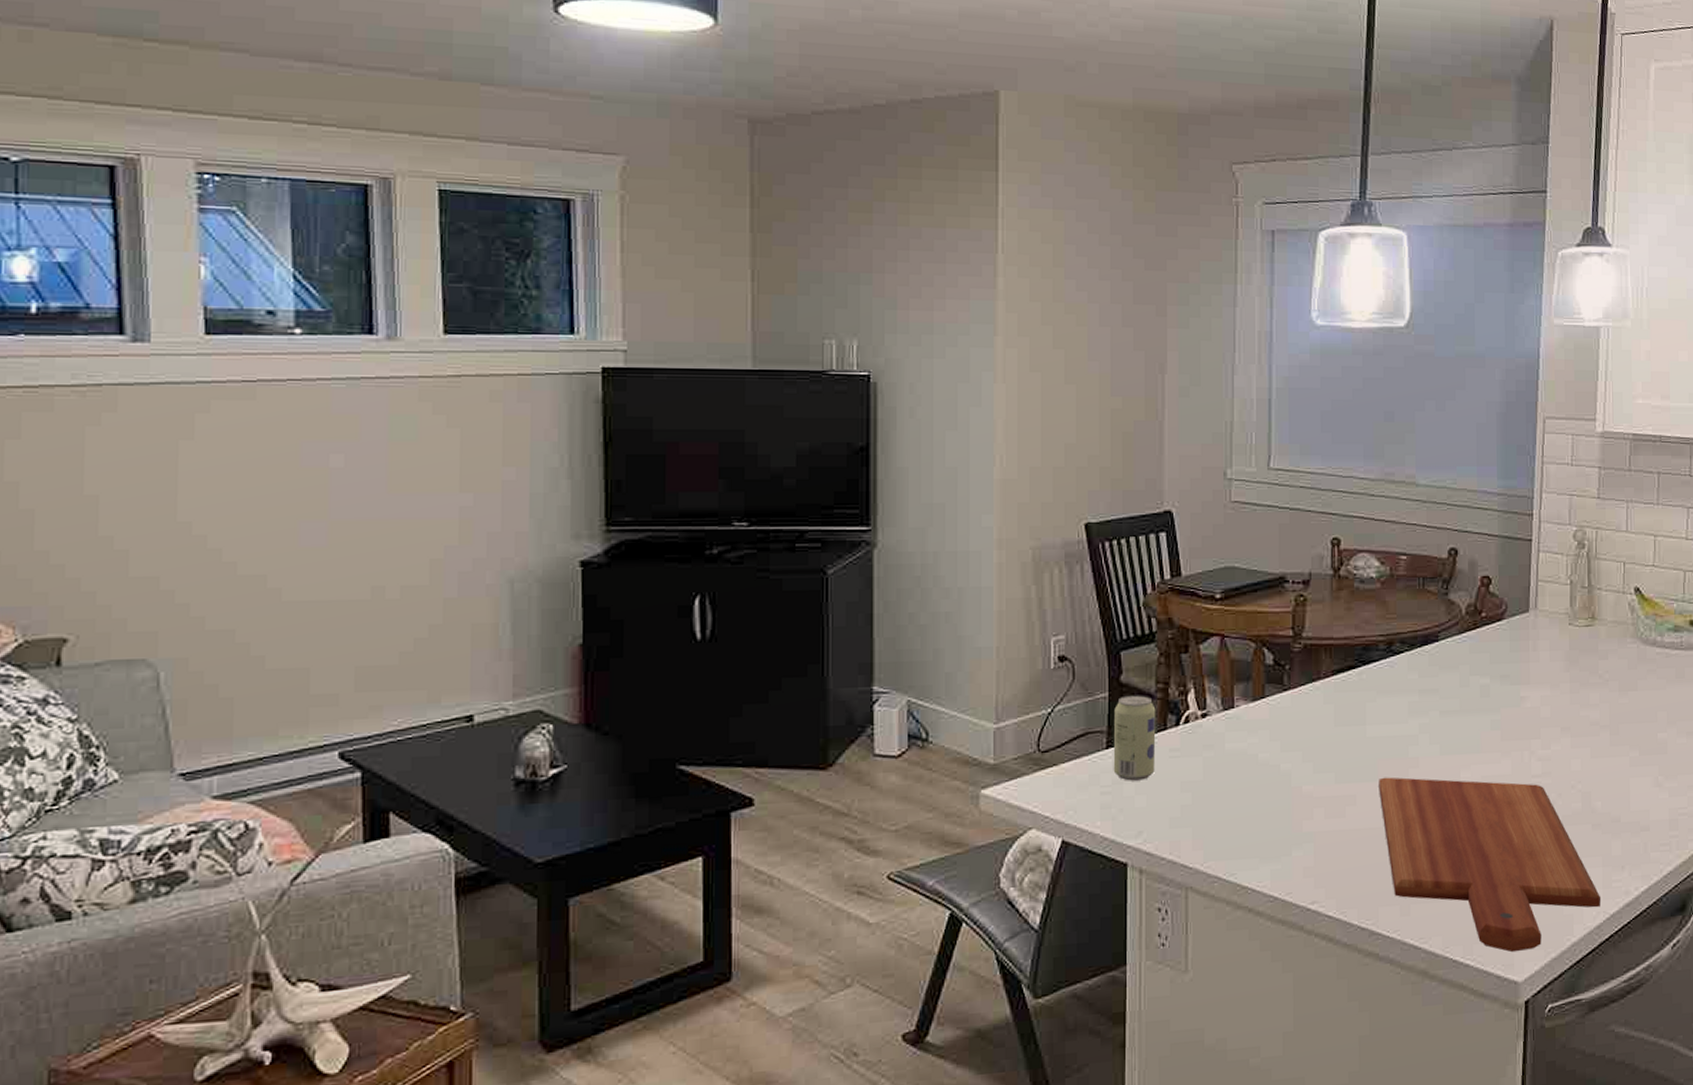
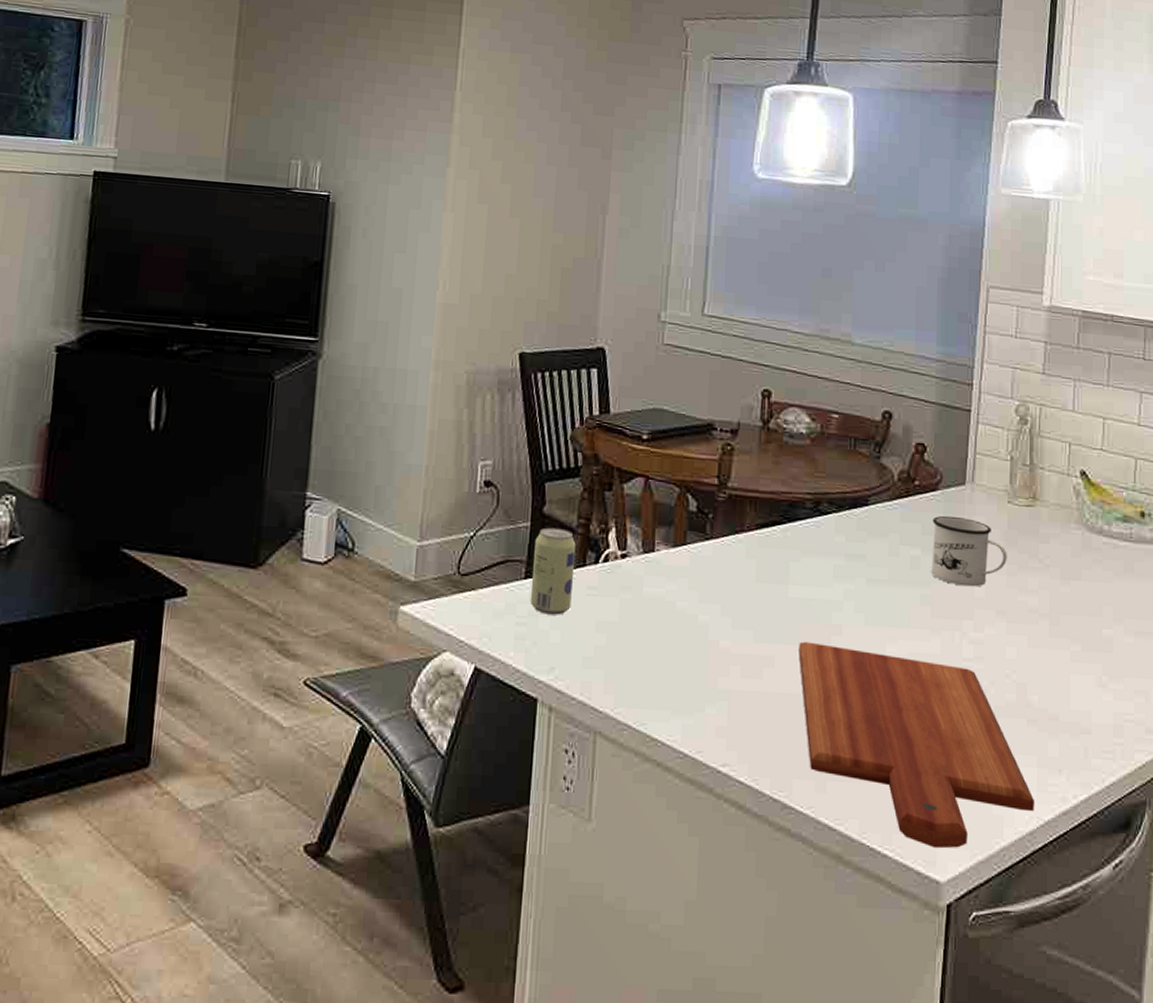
mug: none [1499,642,1570,708] -> present [931,515,1007,587]

